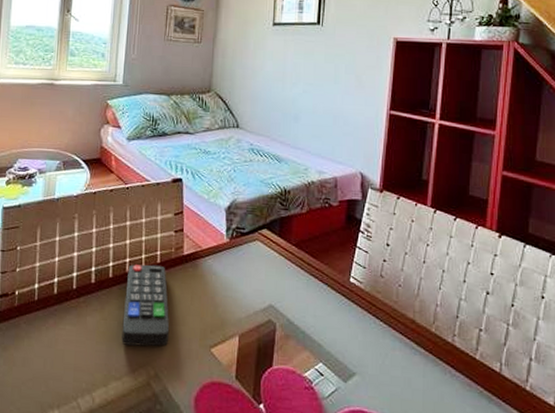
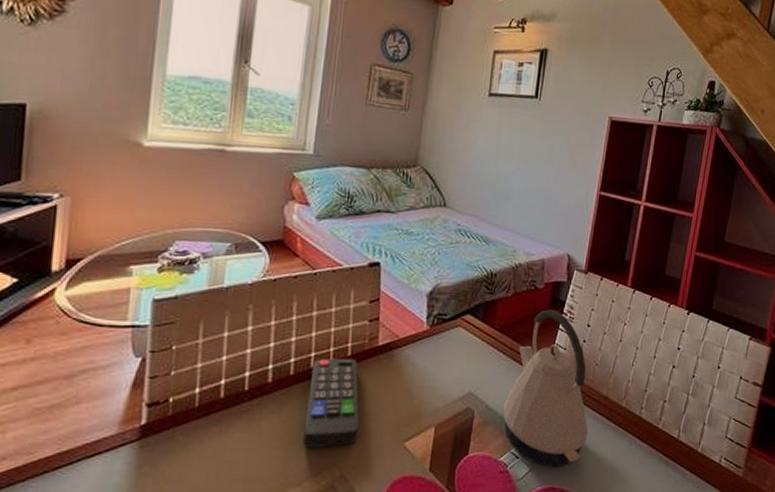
kettle: none [304,227,396,390] -> present [502,309,589,468]

